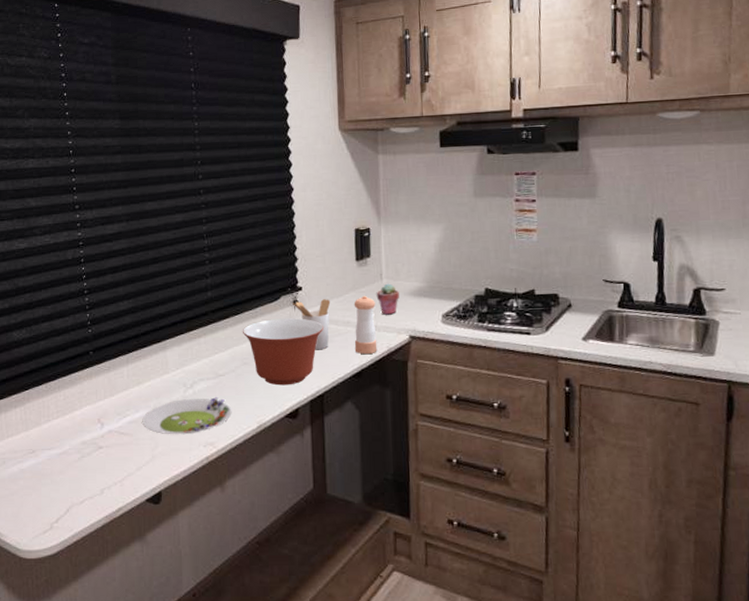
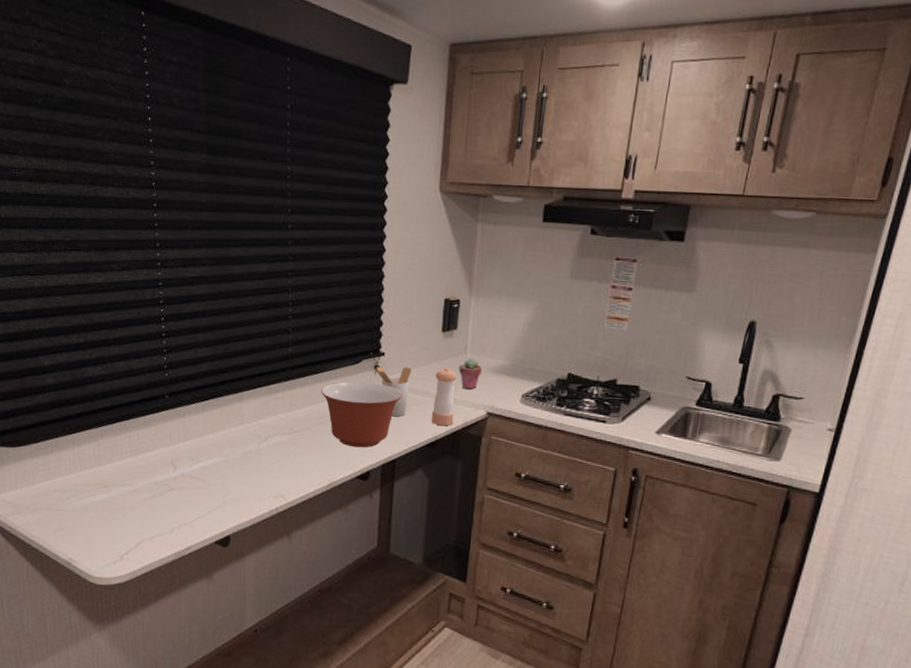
salad plate: present [142,397,232,435] -> none [215,451,304,485]

